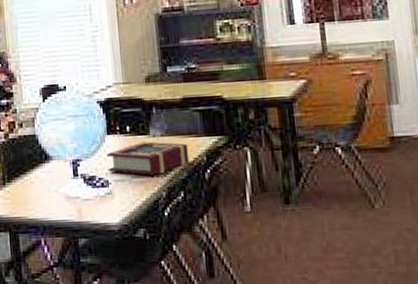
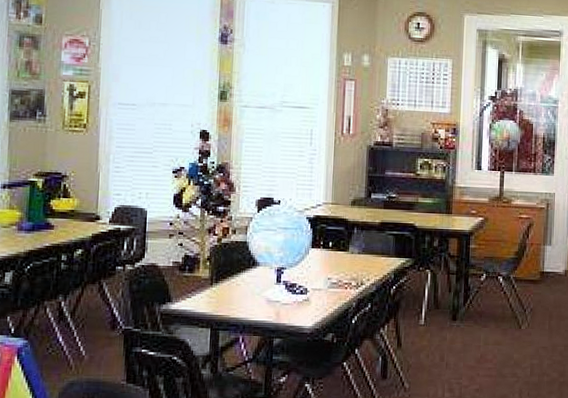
book: present [106,141,190,175] -> none [308,257,380,287]

